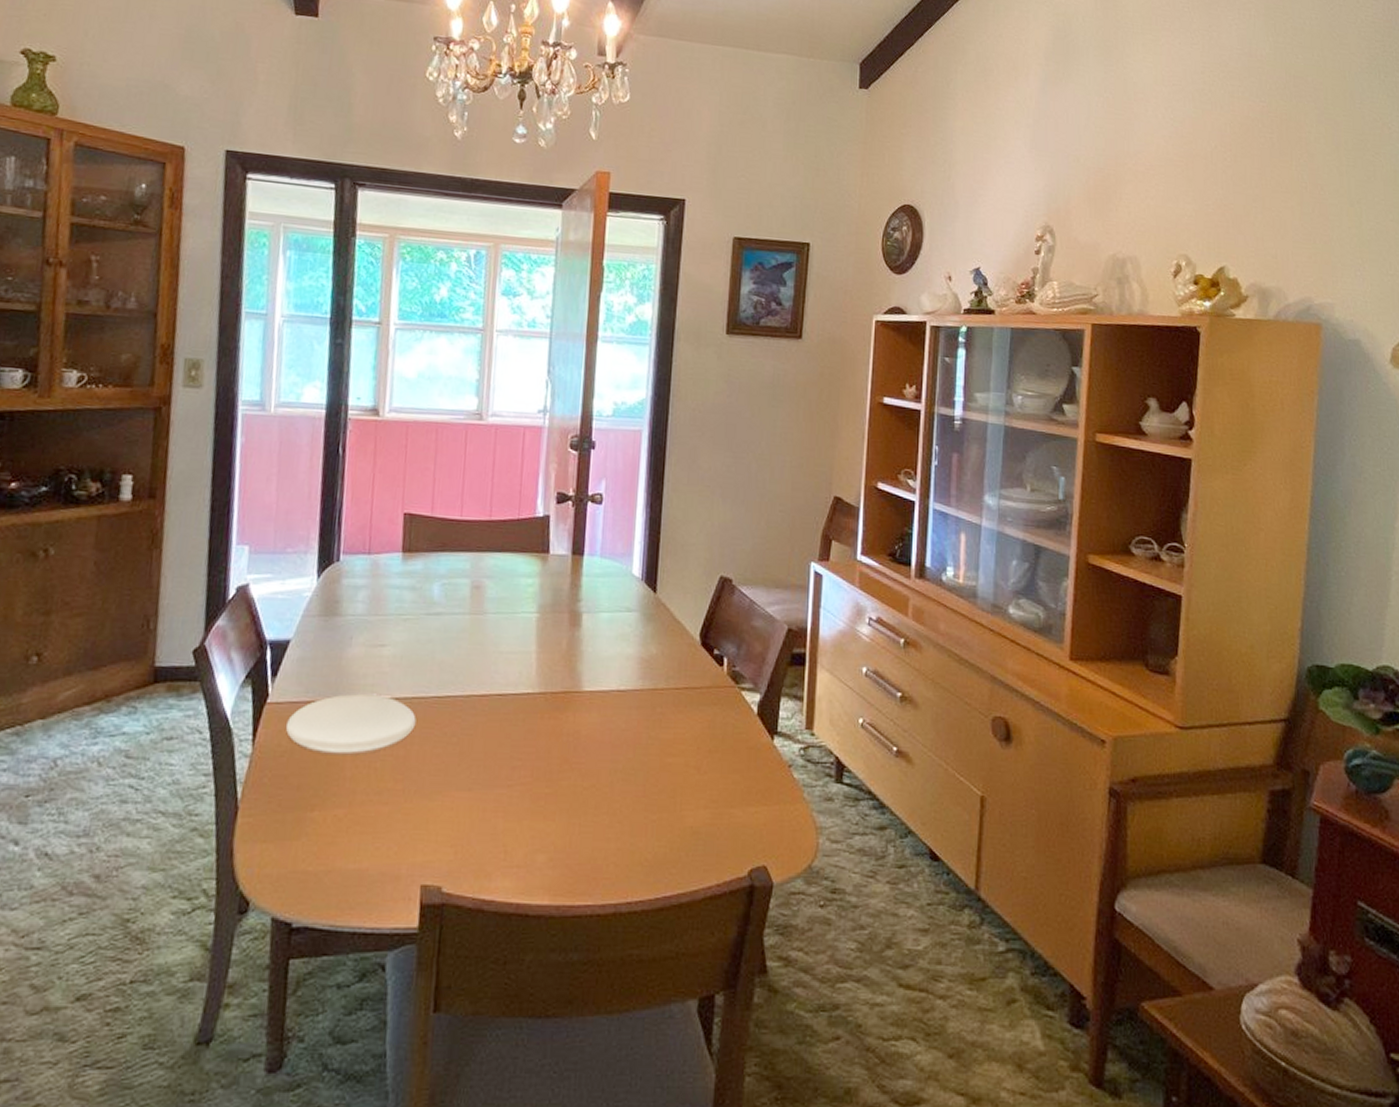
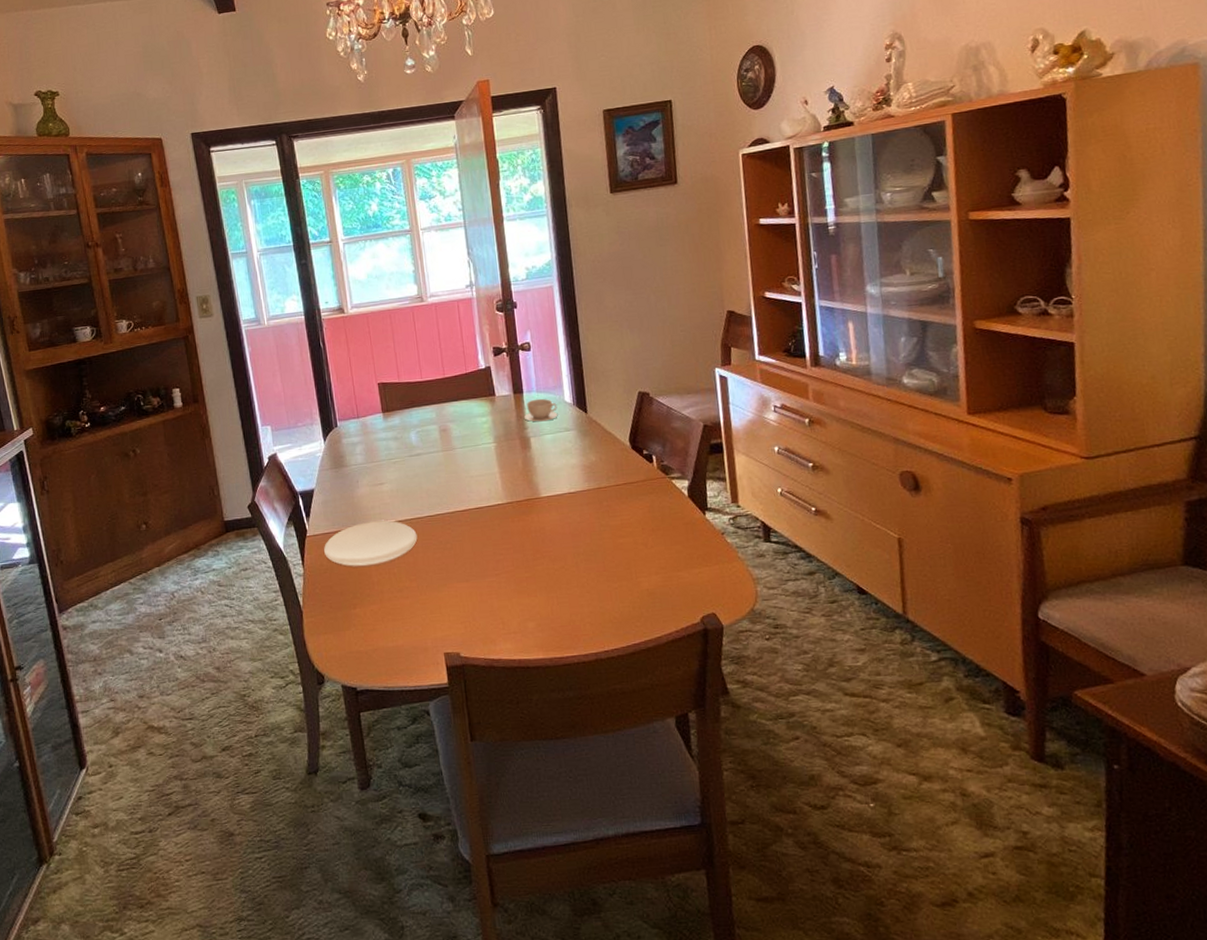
teacup: none [579,565,622,596] -> present [523,398,558,422]

